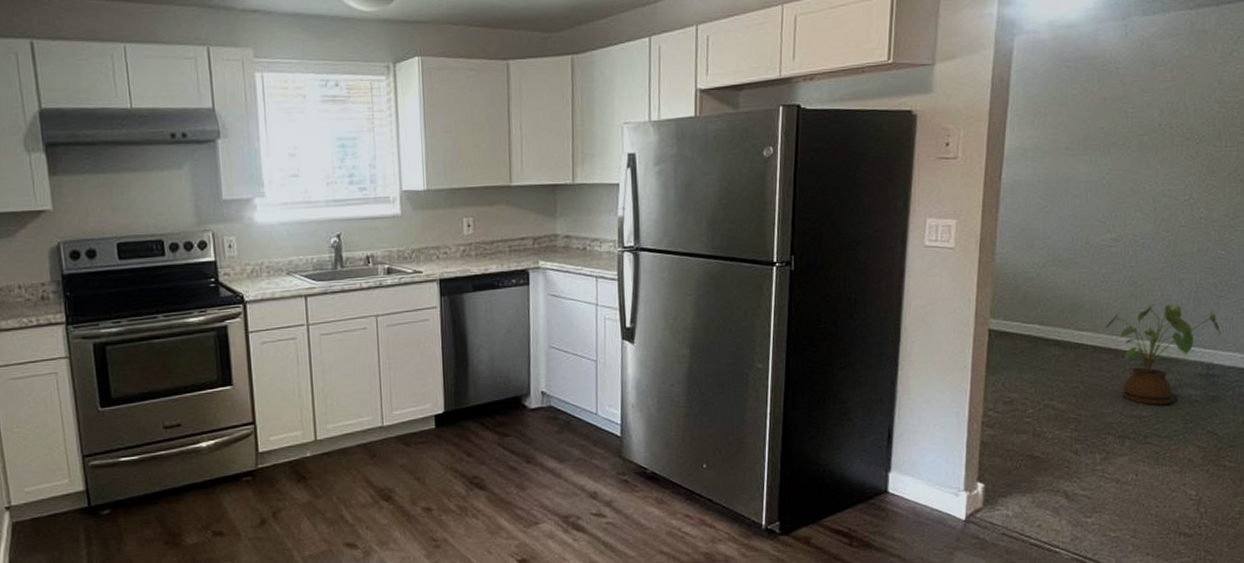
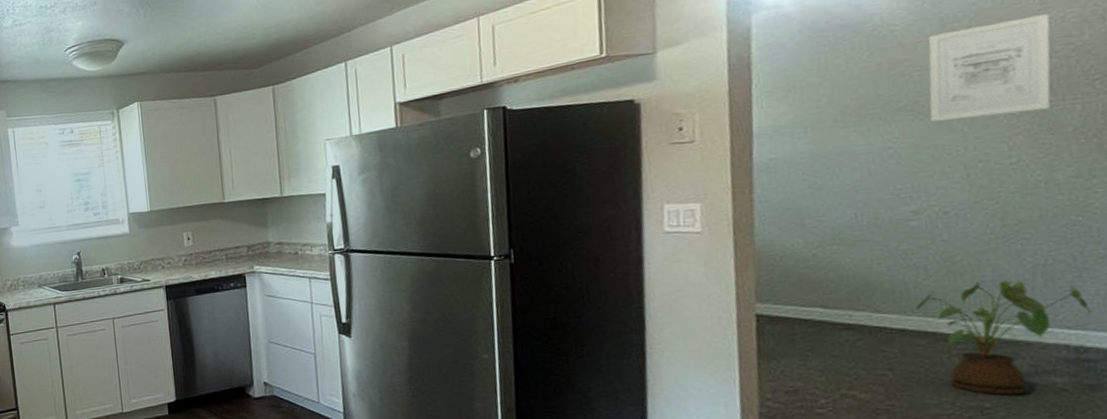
wall art: none [1135,68,1226,157] -> present [928,14,1052,122]

